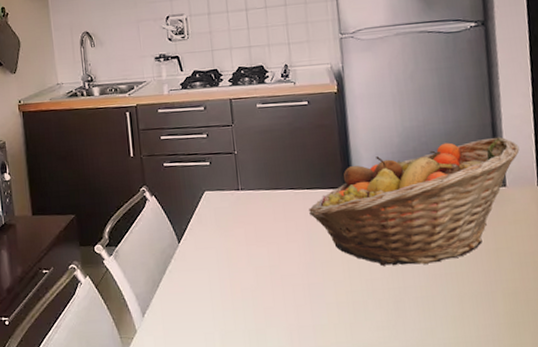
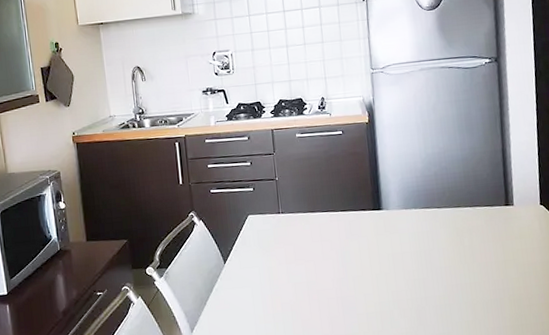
fruit basket: present [309,137,520,266] -> none [342,161,525,279]

